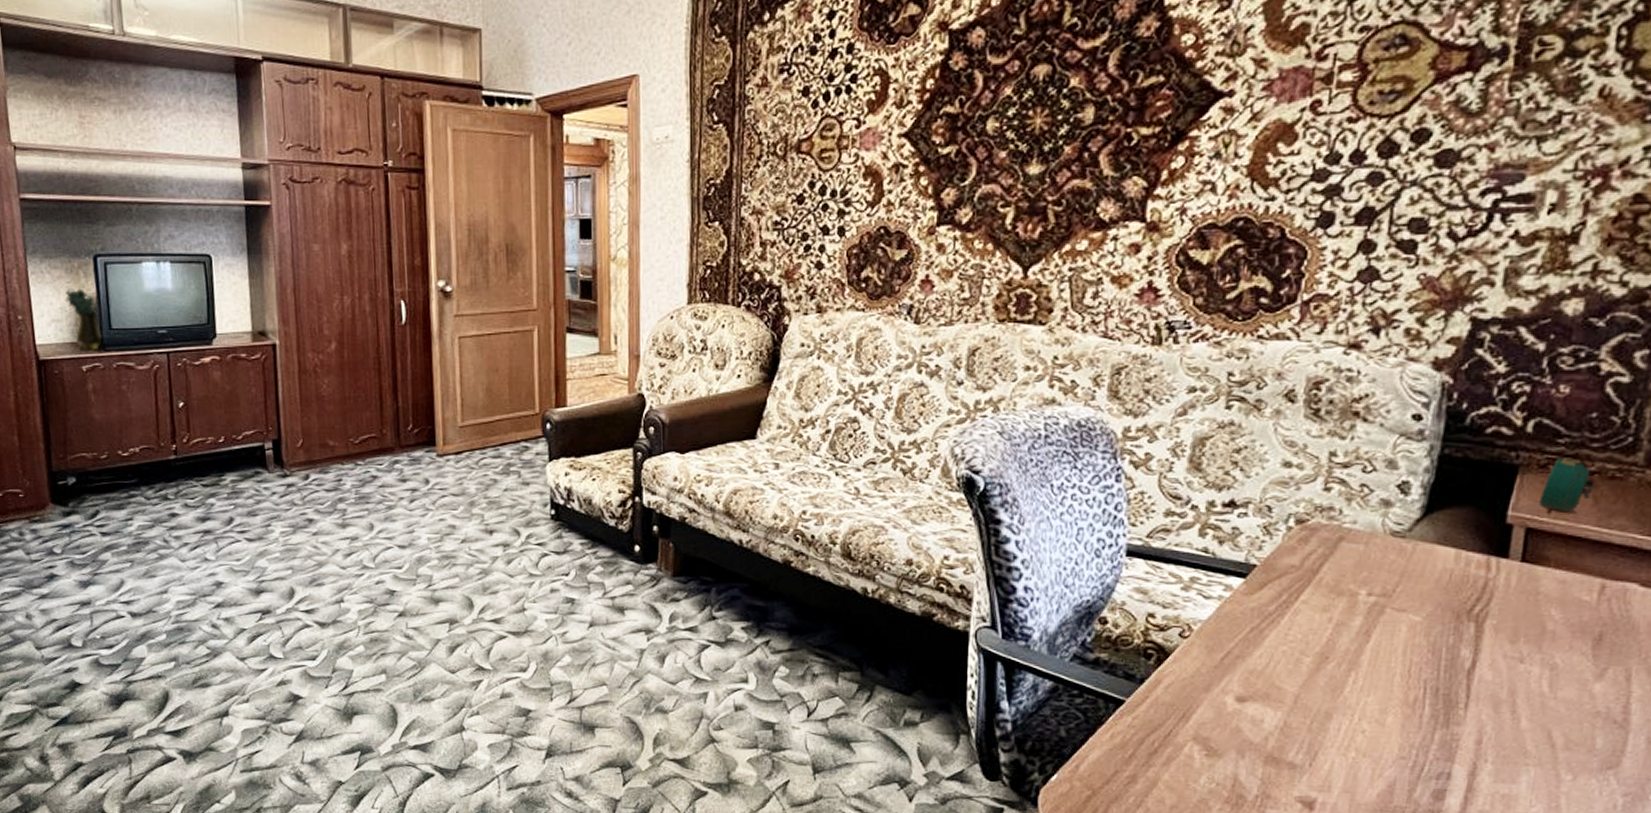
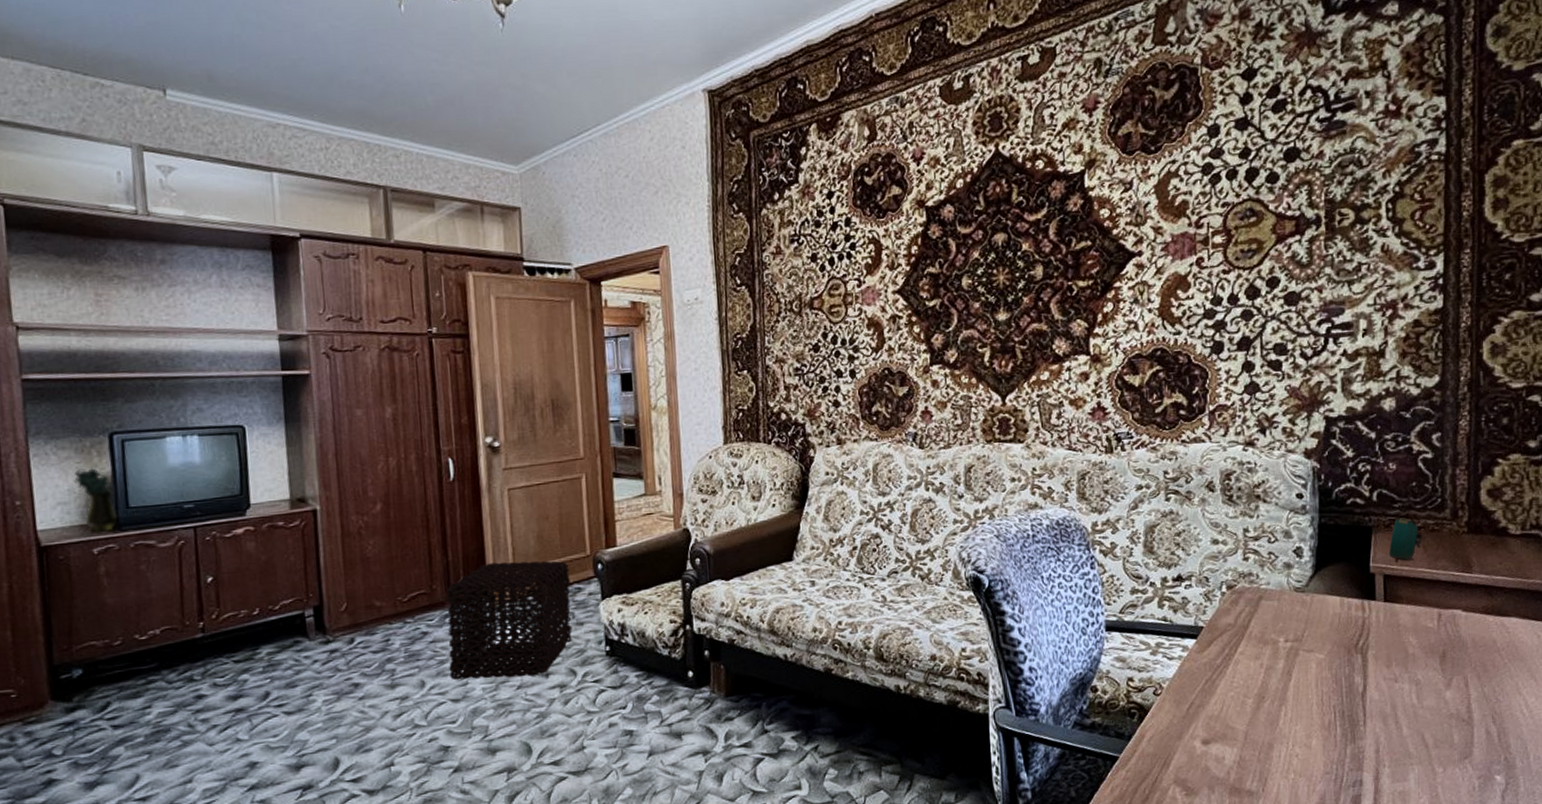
pouf: none [395,412,518,532] -> present [445,561,573,681]

